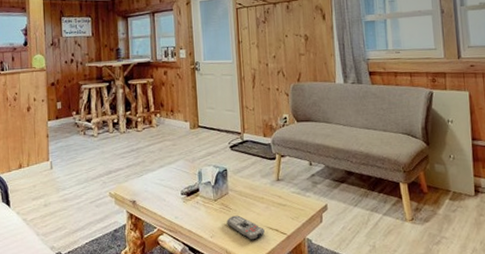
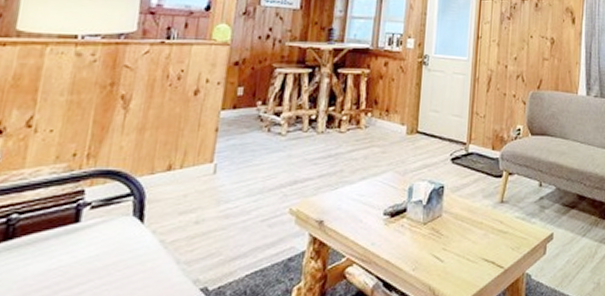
remote control: present [227,215,265,240] -> none [435,243,479,275]

